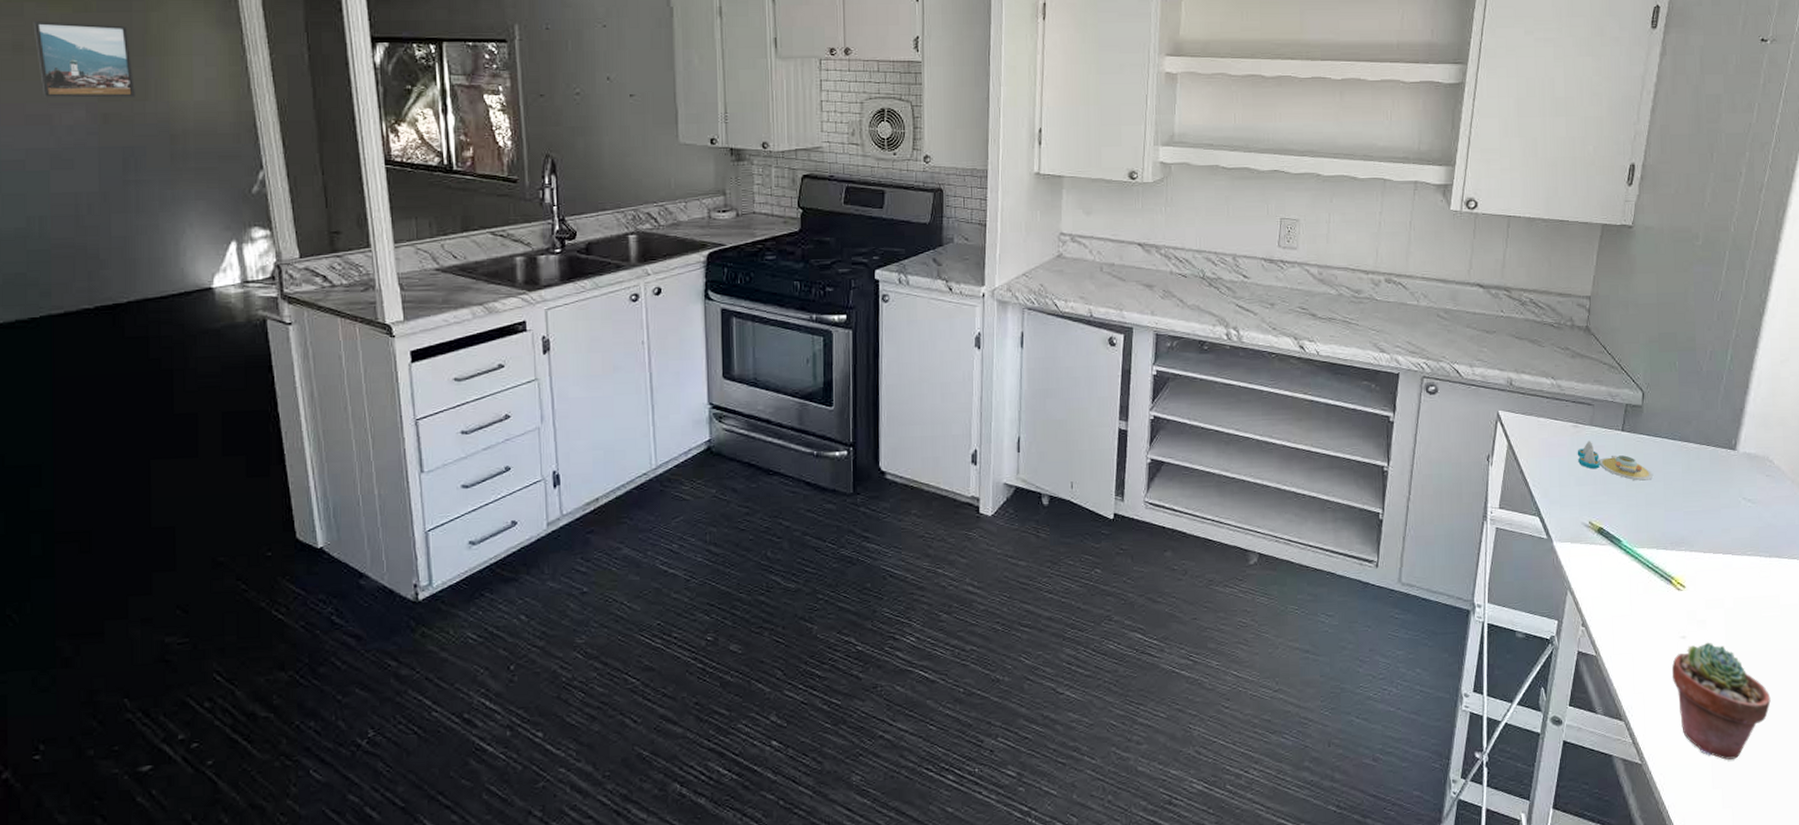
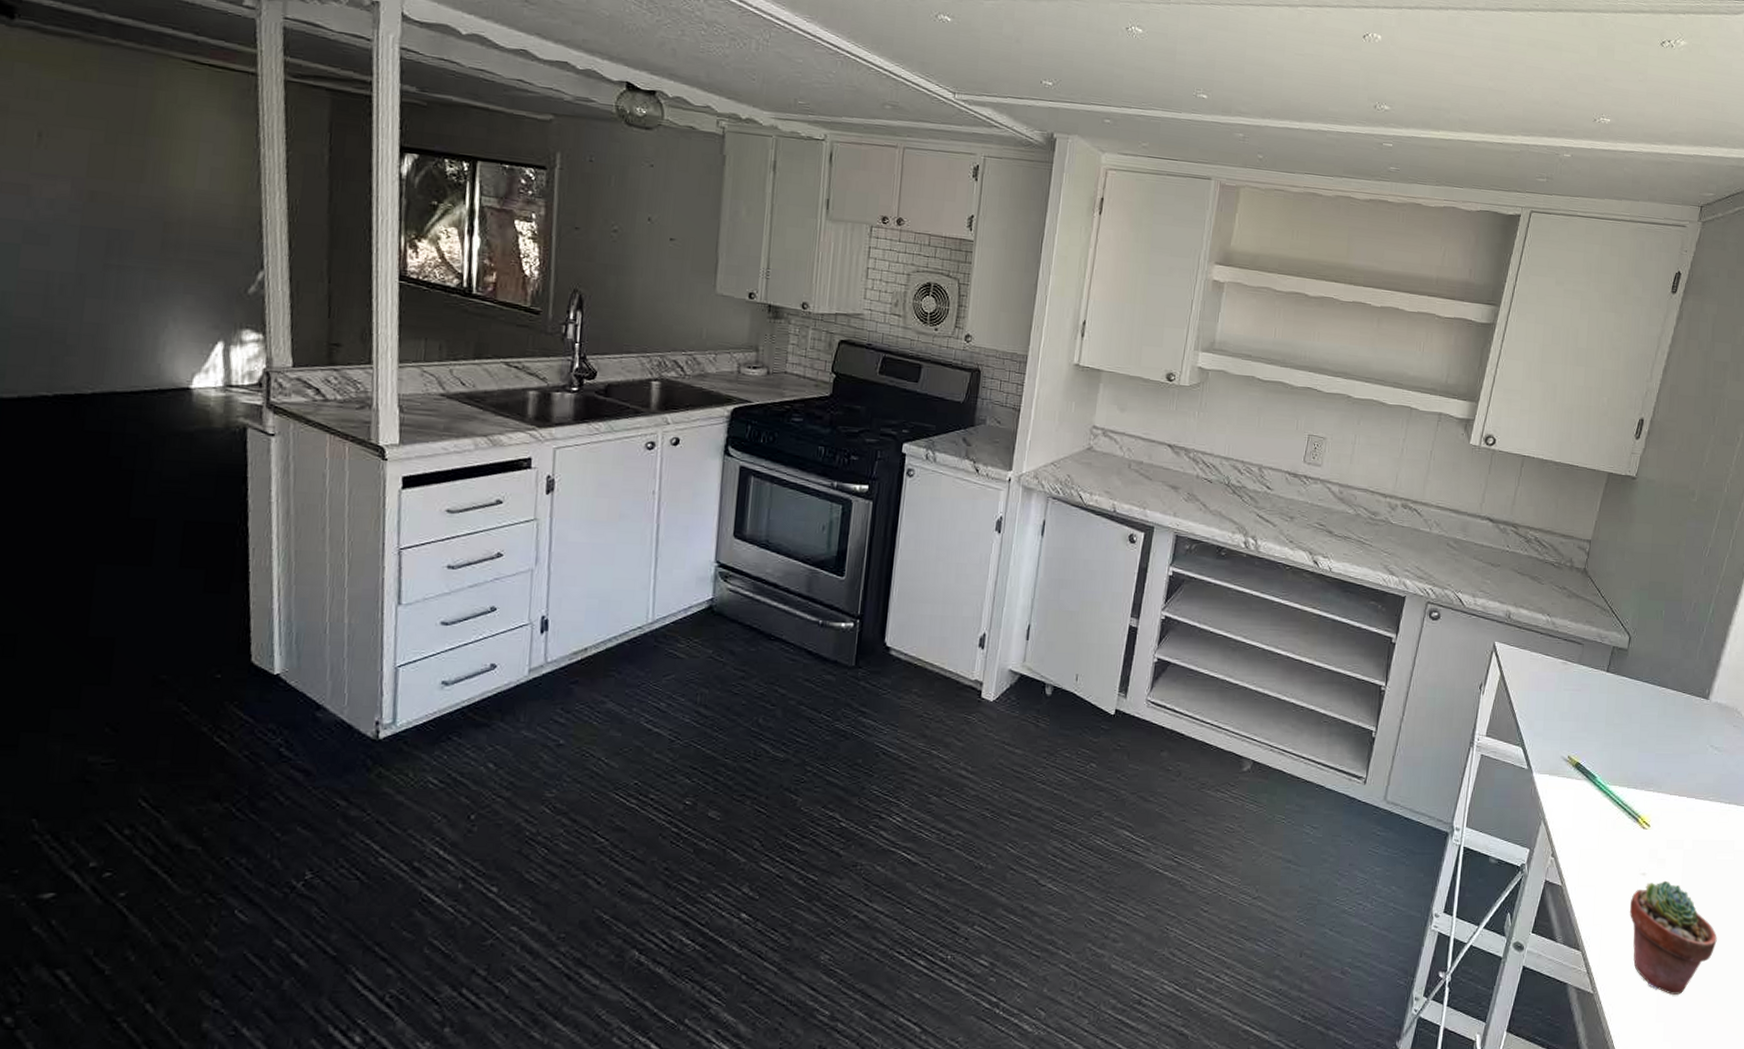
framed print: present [33,20,135,98] -> none [22,83,131,178]
salt and pepper shaker set: present [1577,441,1653,481] -> none [1563,678,1631,721]

